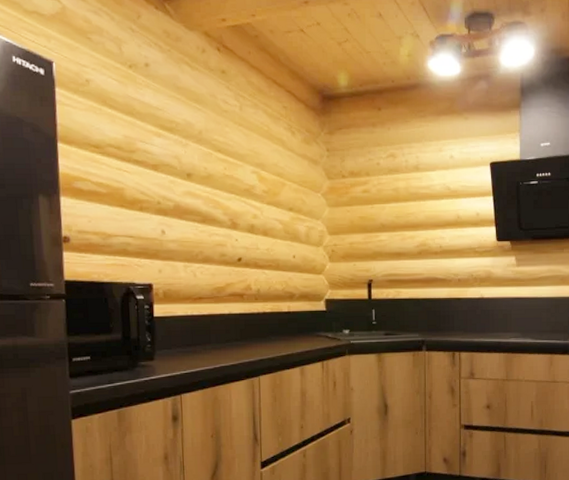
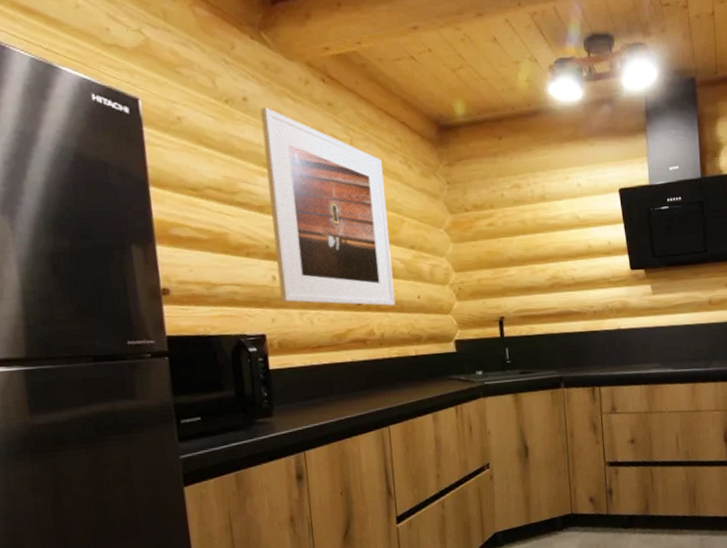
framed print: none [160,73,272,263] -> present [260,108,396,306]

